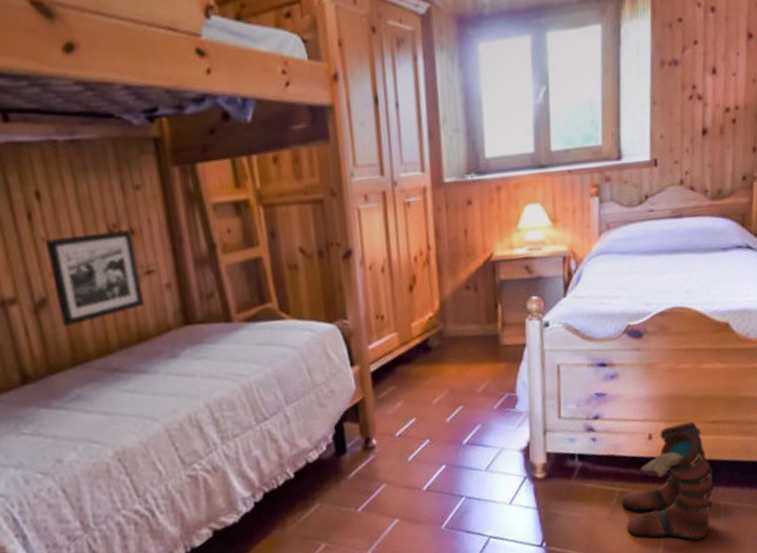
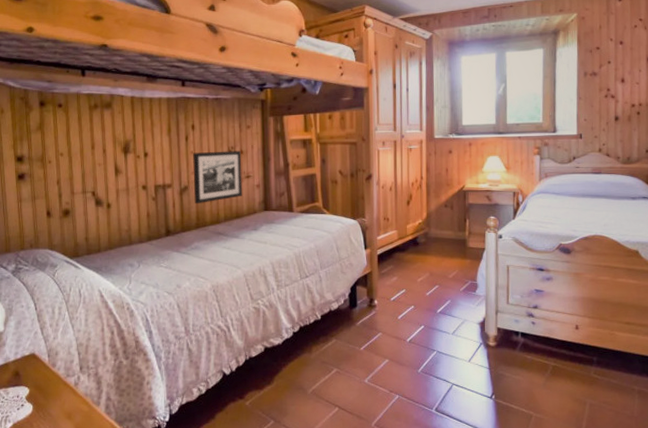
boots: present [621,421,715,541] -> none [554,320,630,415]

